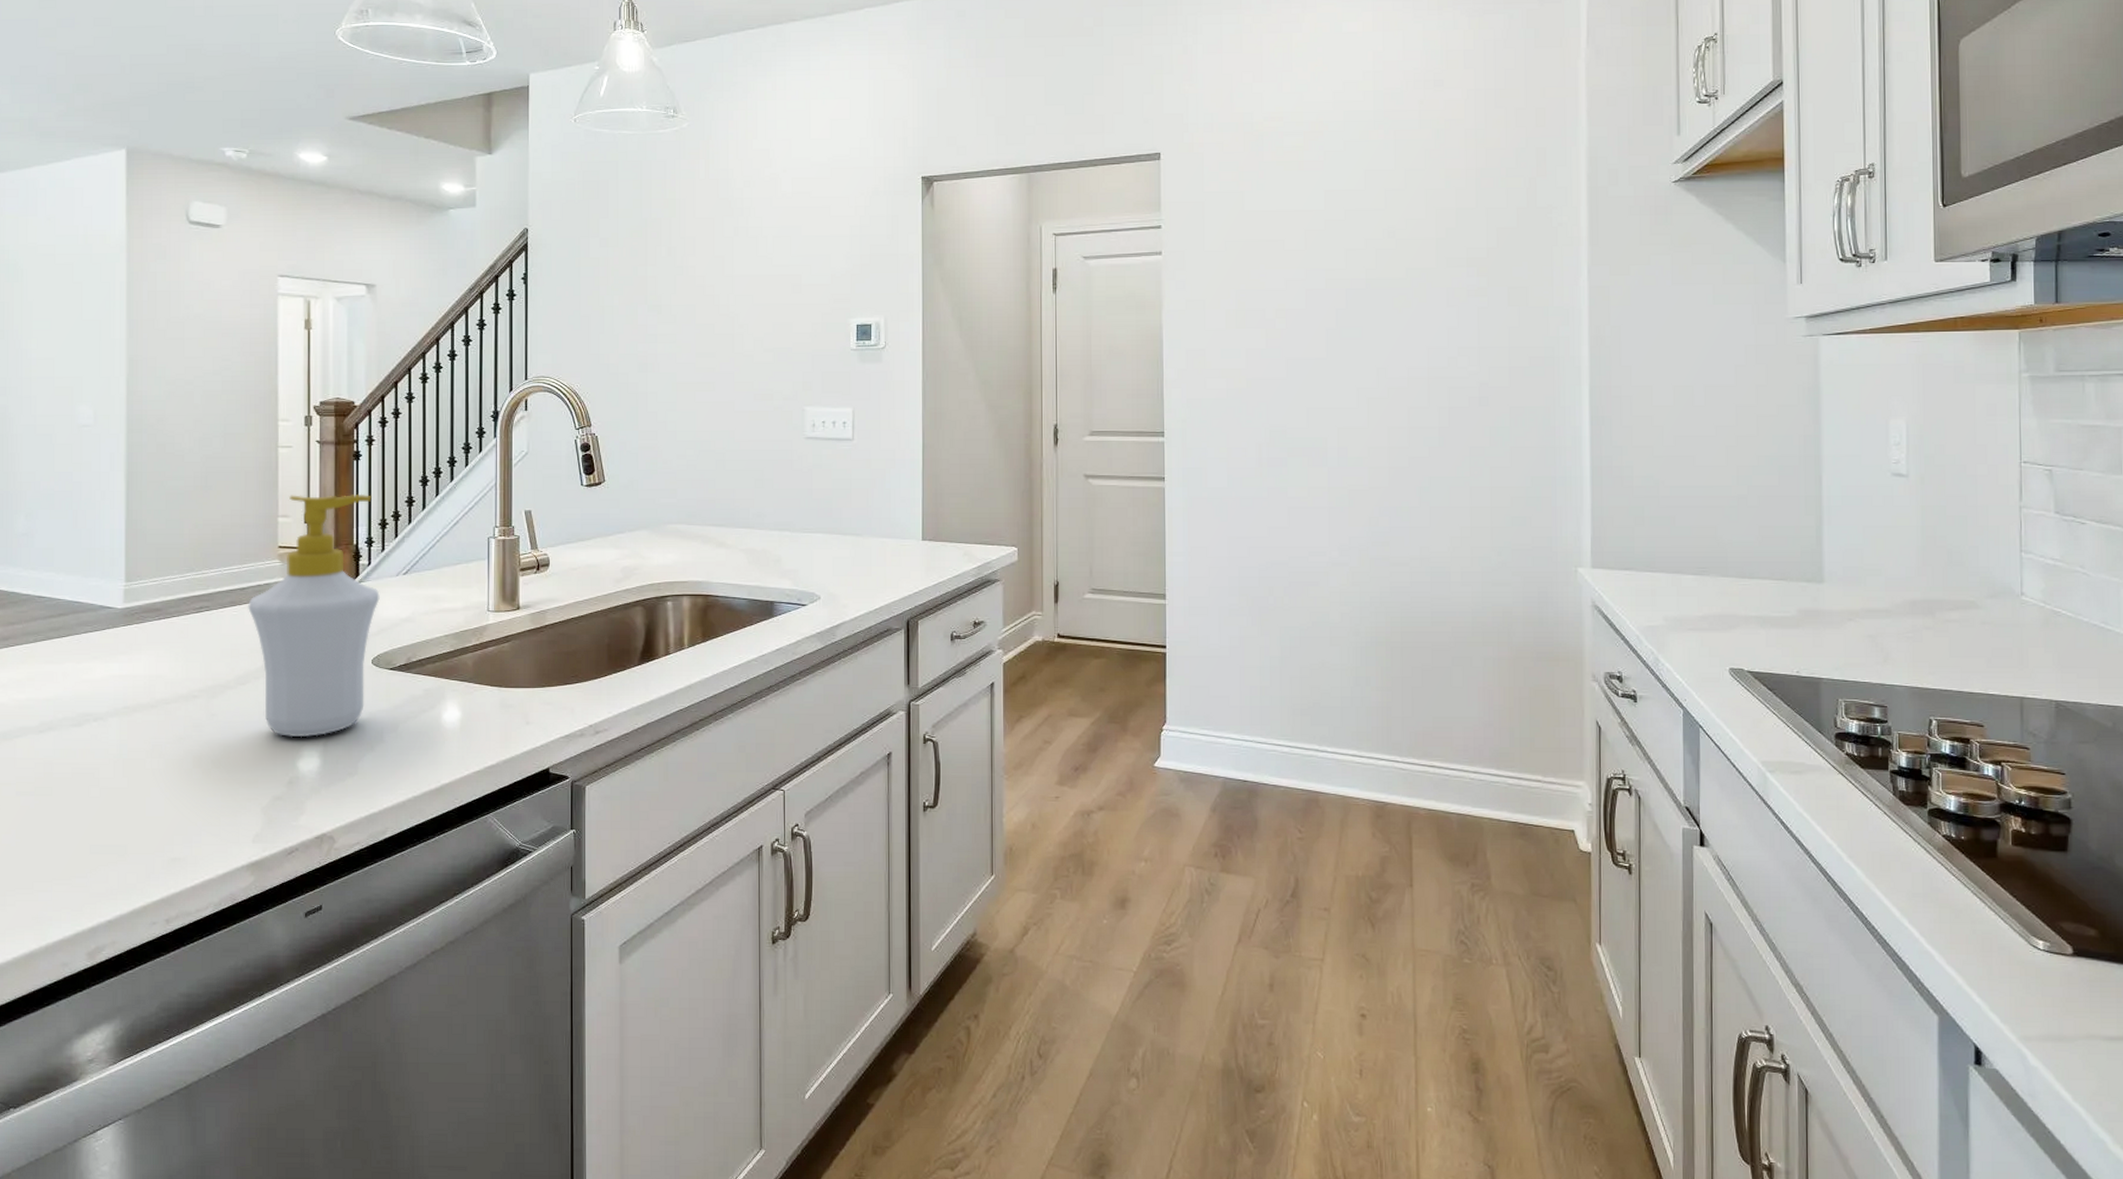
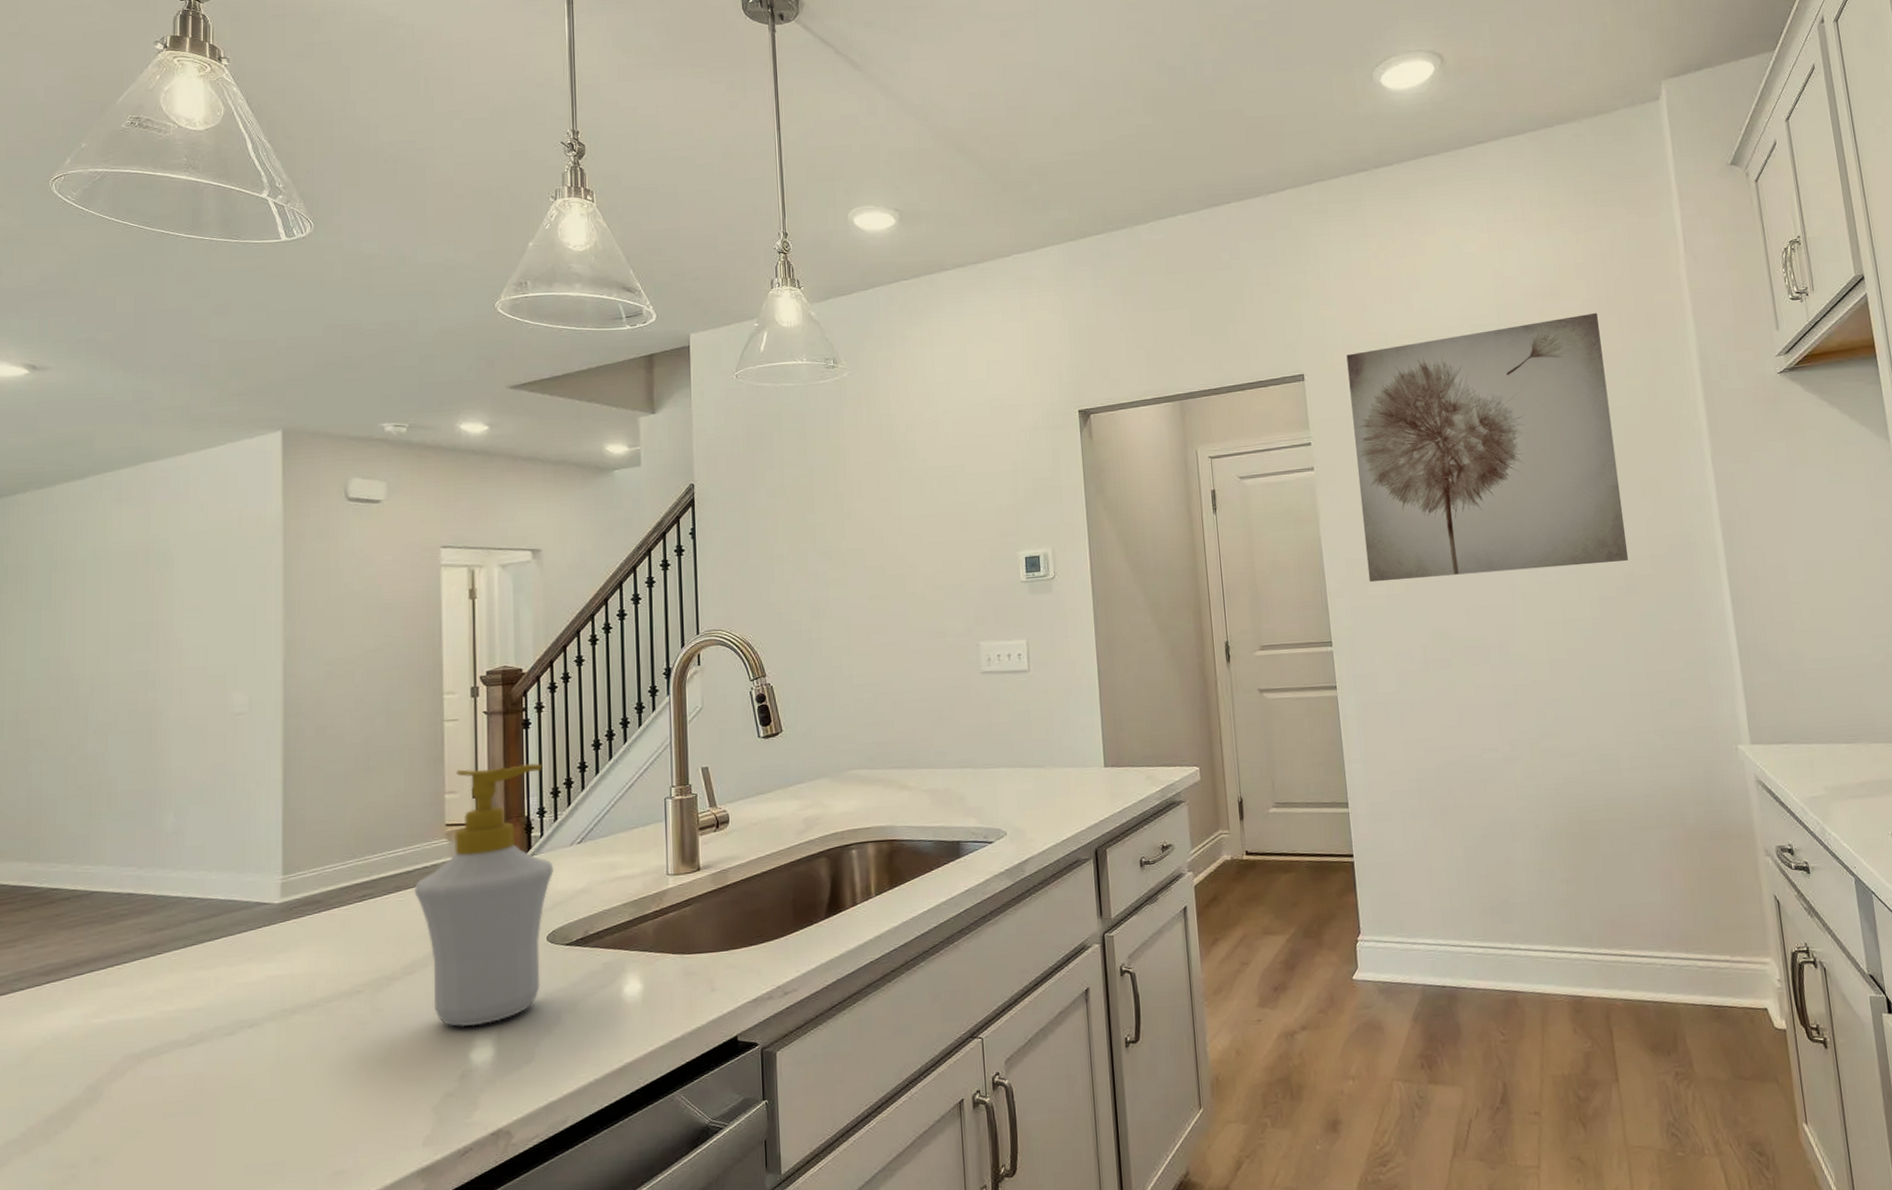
wall art: none [1207,105,1485,375] -> present [1346,312,1628,583]

